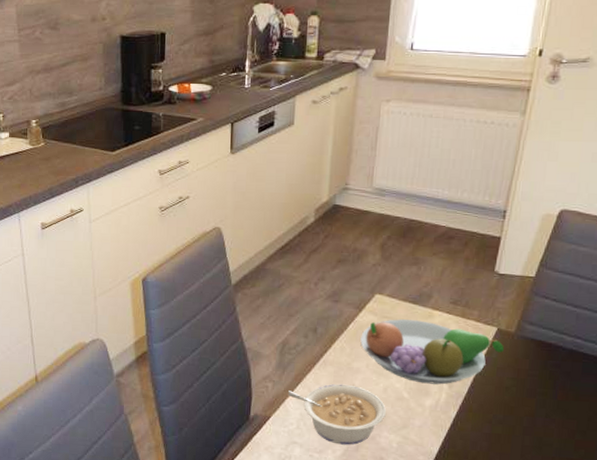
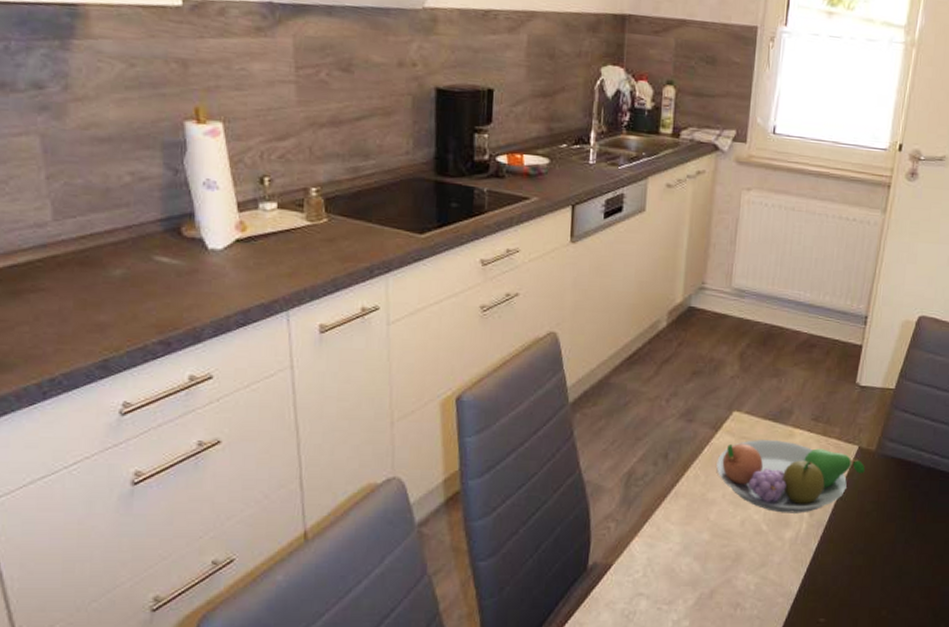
legume: present [287,384,386,445] -> none [633,519,743,592]

